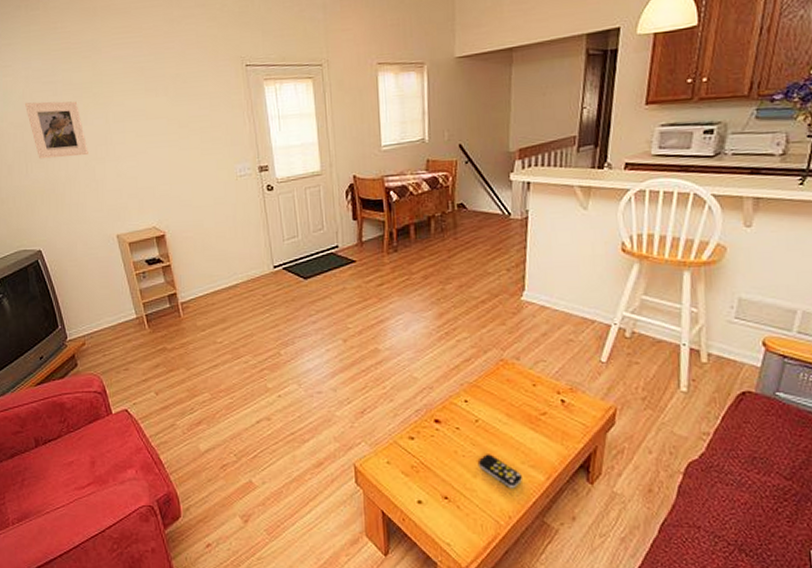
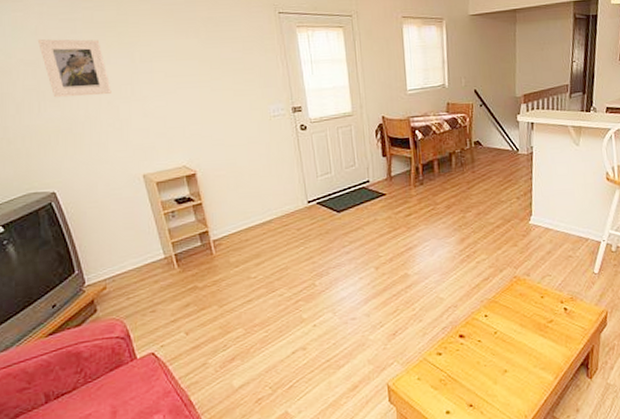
remote control: present [479,454,522,489] -> none [498,361,535,391]

